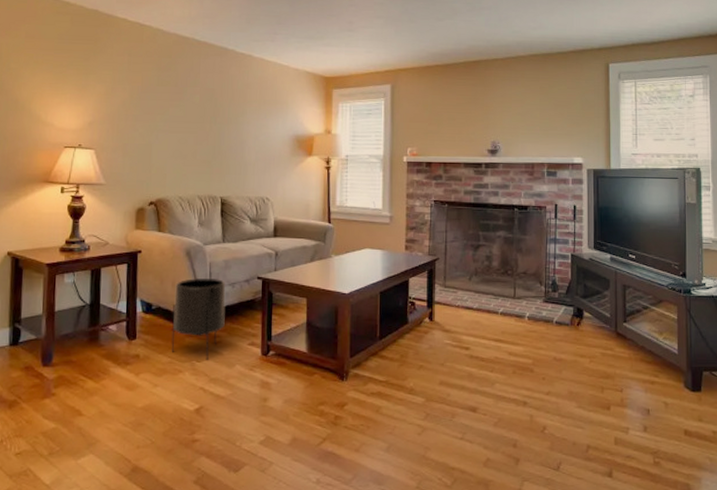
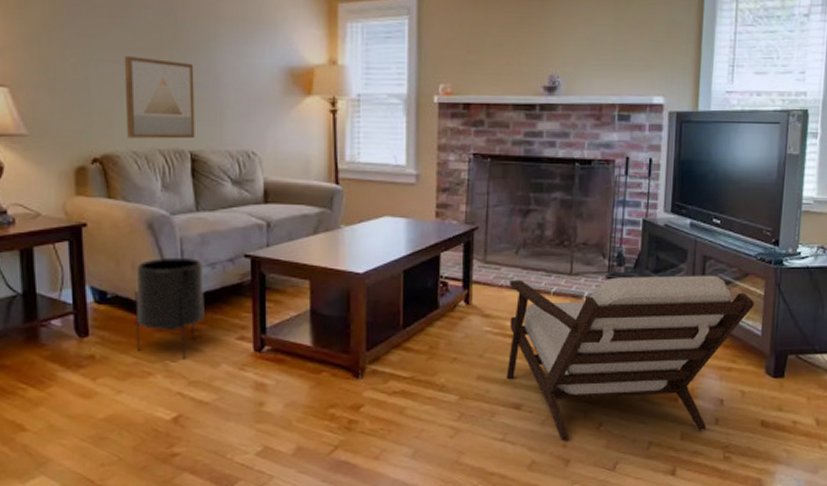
wall art: none [176,128,227,188] -> present [124,56,195,139]
armchair: none [464,300,669,440] -> present [506,275,754,439]

